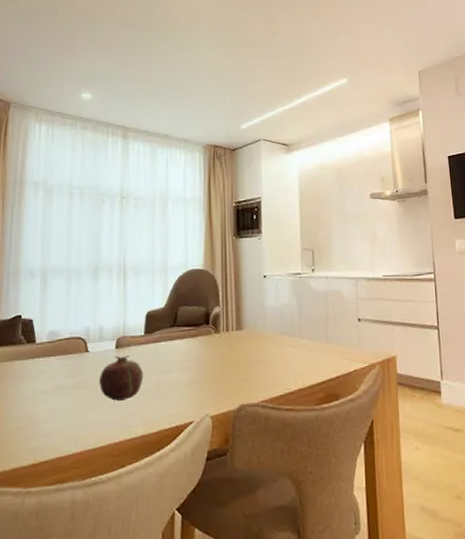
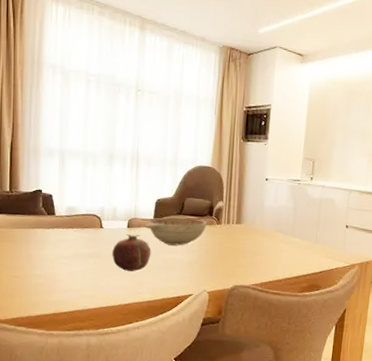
decorative bowl: none [134,329,206,364] -> present [144,217,209,246]

